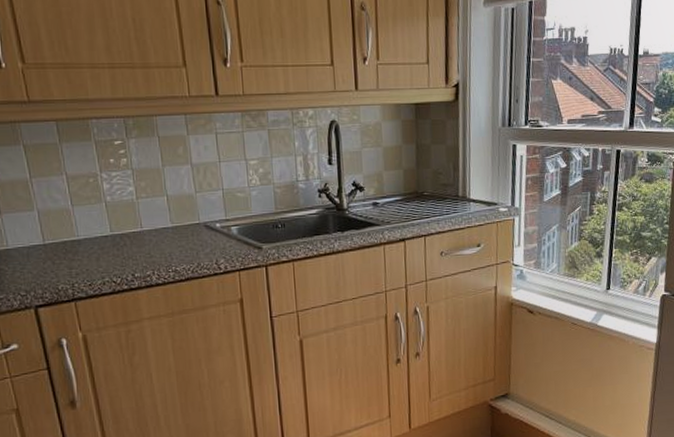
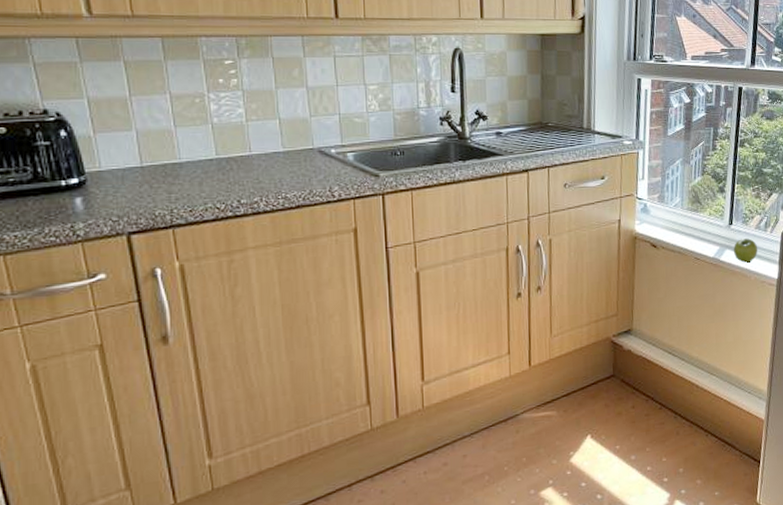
fruit: none [610,303,637,328] -> present [733,238,758,263]

